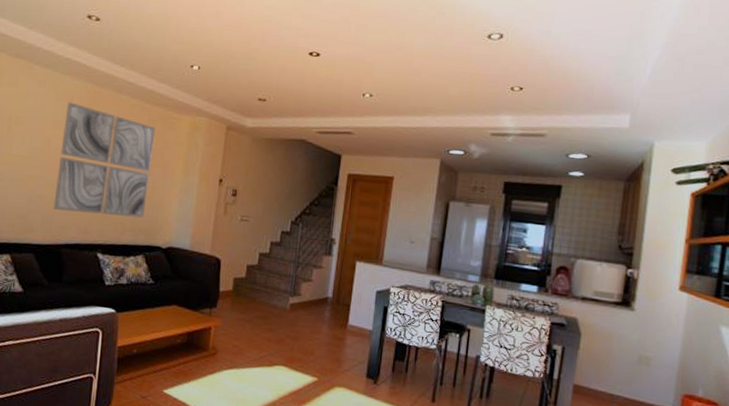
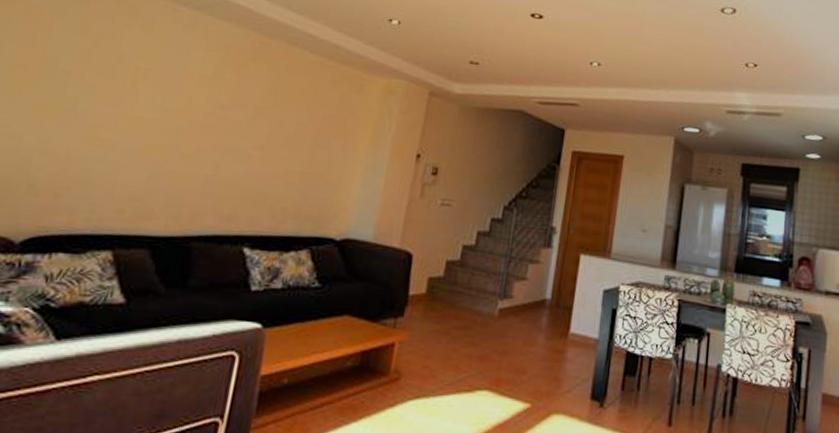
wall art: present [53,102,156,218] -> none [185,53,339,201]

